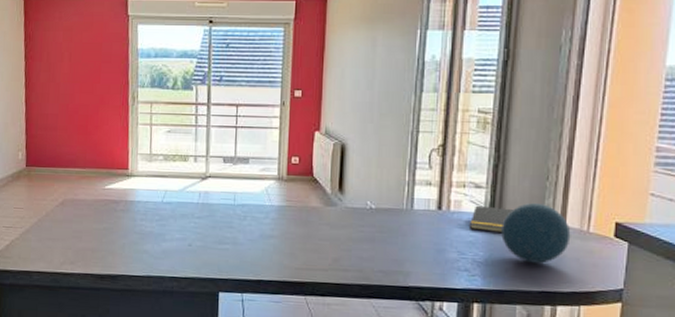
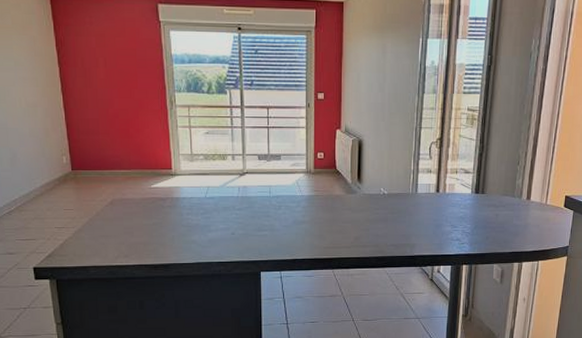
notepad: present [470,205,513,234] -> none [461,187,493,209]
decorative orb: present [501,203,571,264] -> none [484,184,534,231]

